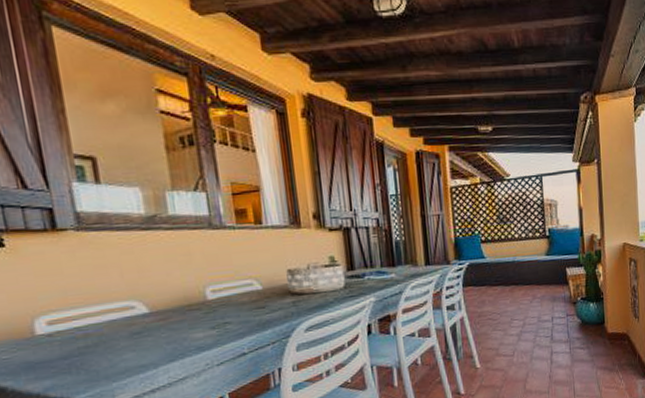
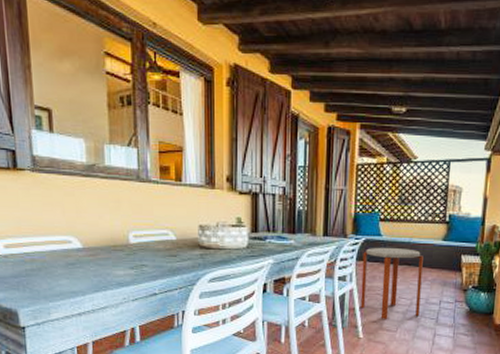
side table: none [468,268,534,345] -> present [360,247,423,319]

